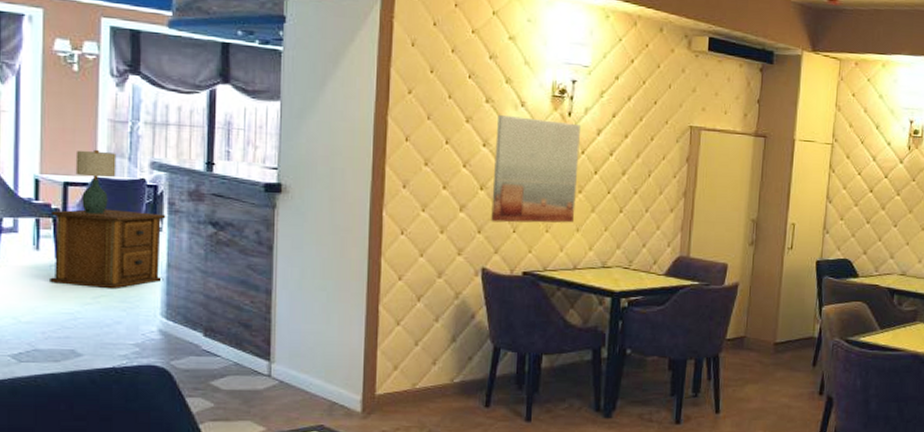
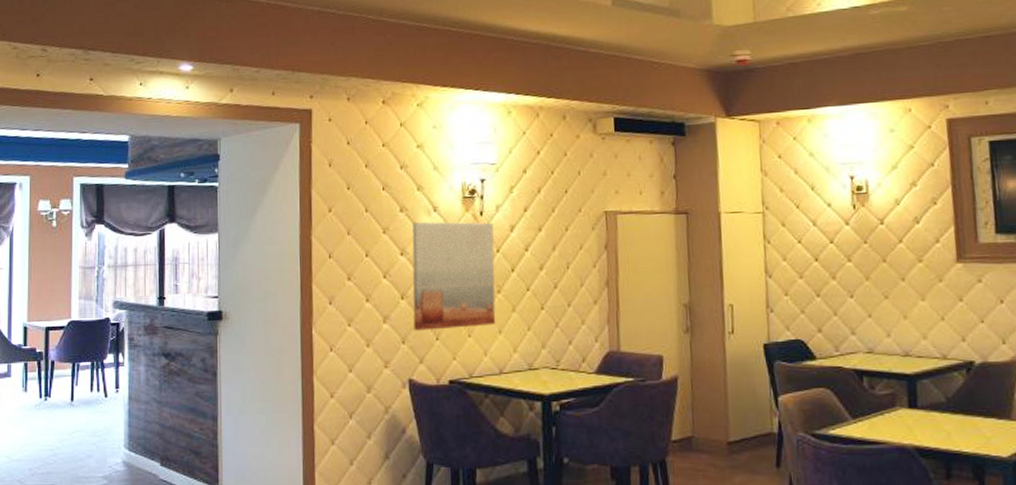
side table: present [50,209,166,288] -> none [35,348,127,424]
table lamp: present [75,149,117,215] -> none [55,295,87,355]

